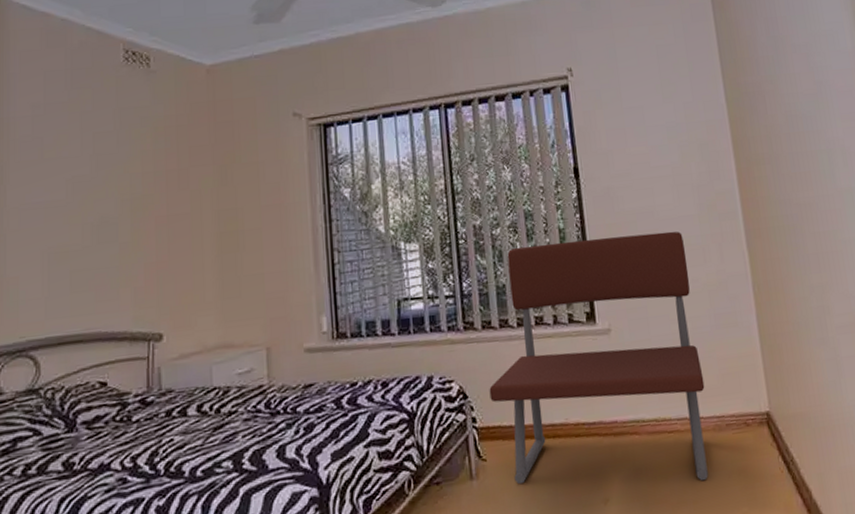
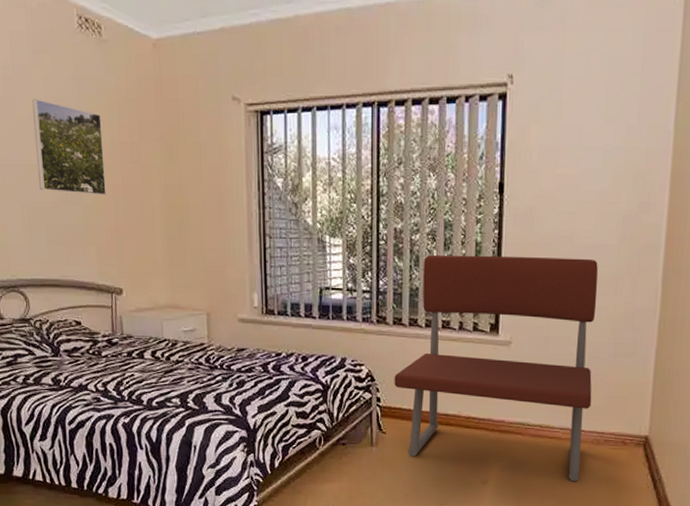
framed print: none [64,135,147,233] -> present [31,99,106,196]

